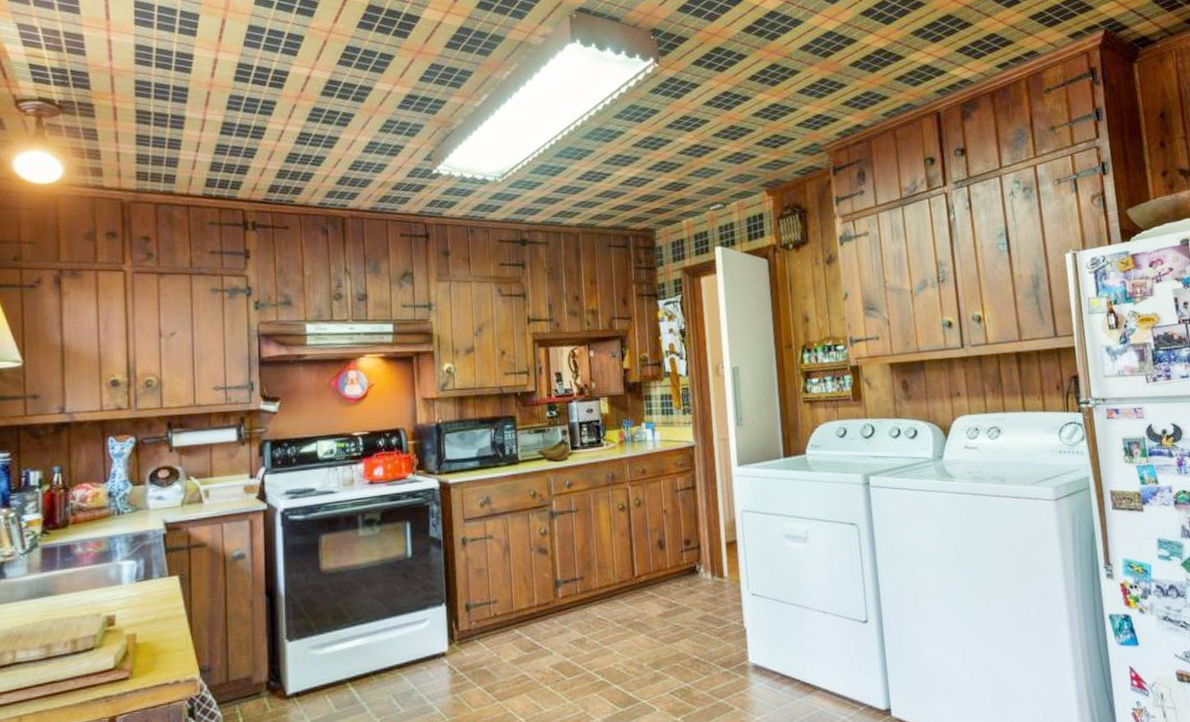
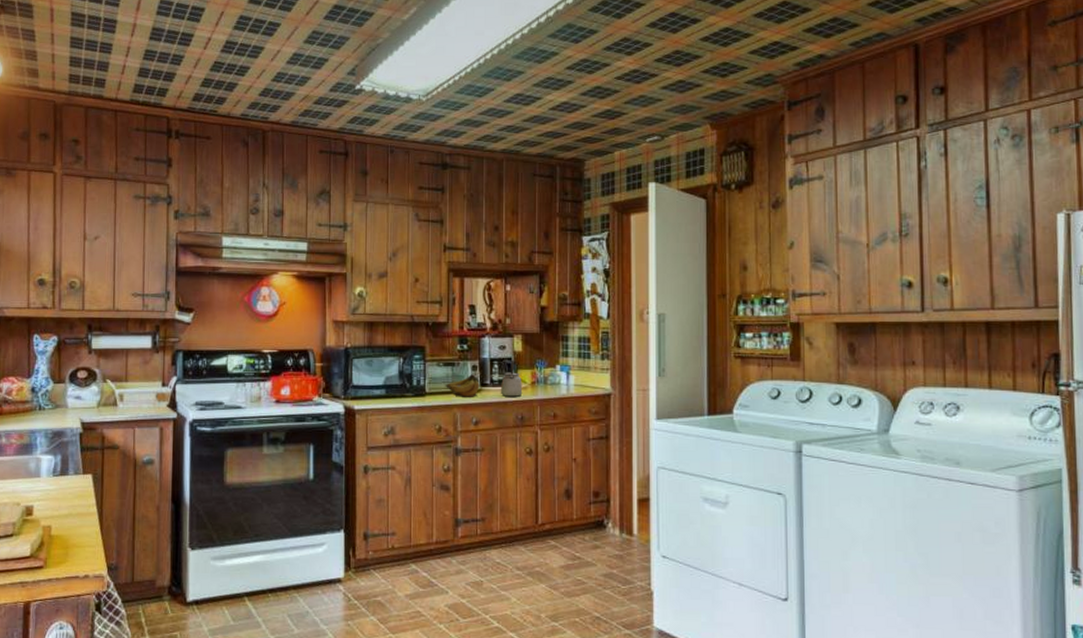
kettle: none [590,421,612,458] -> present [500,359,523,398]

